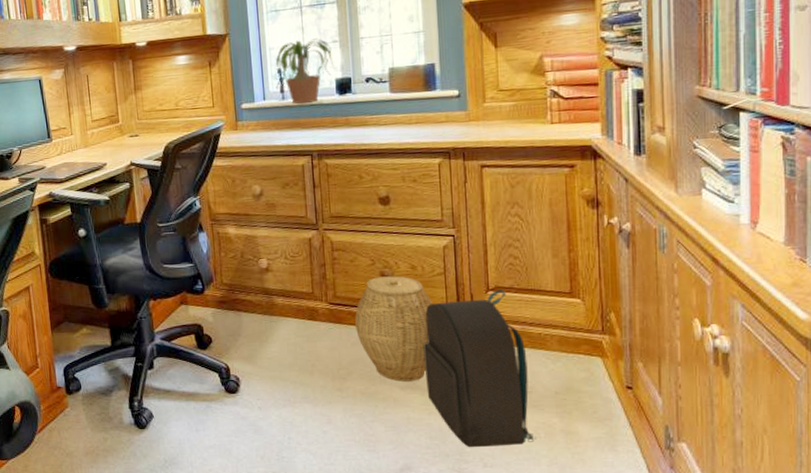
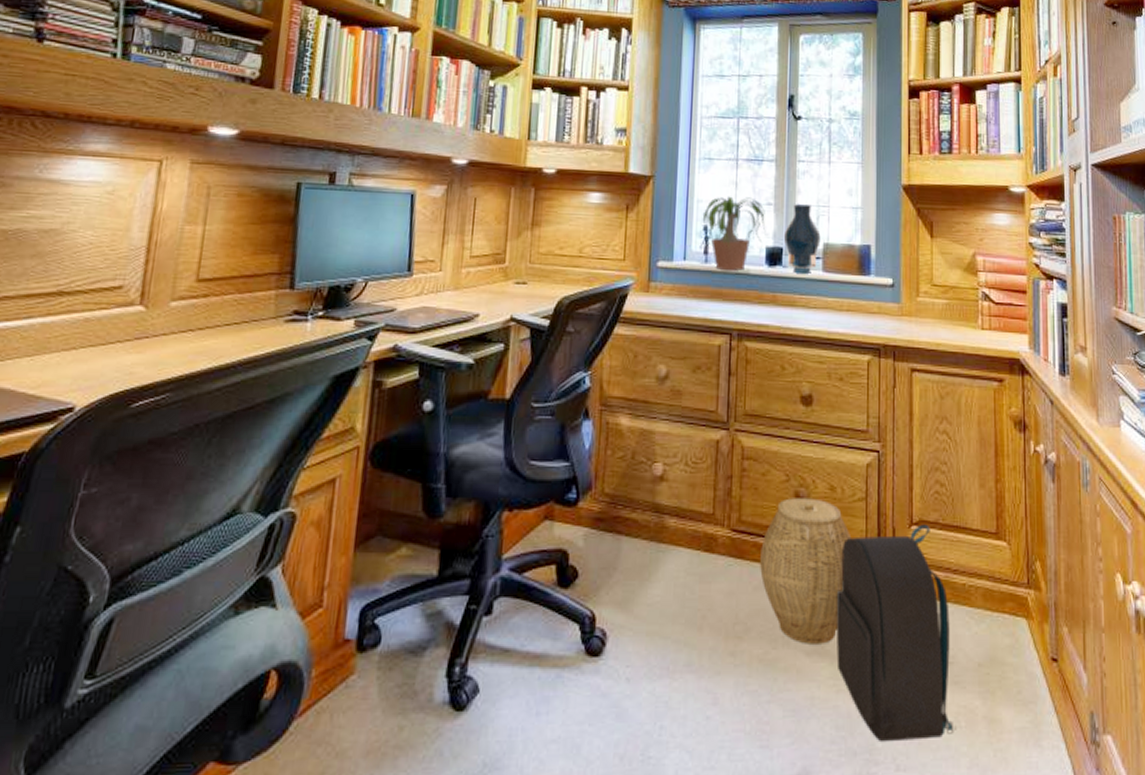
vase: none [350,36,386,97] -> present [783,204,821,273]

